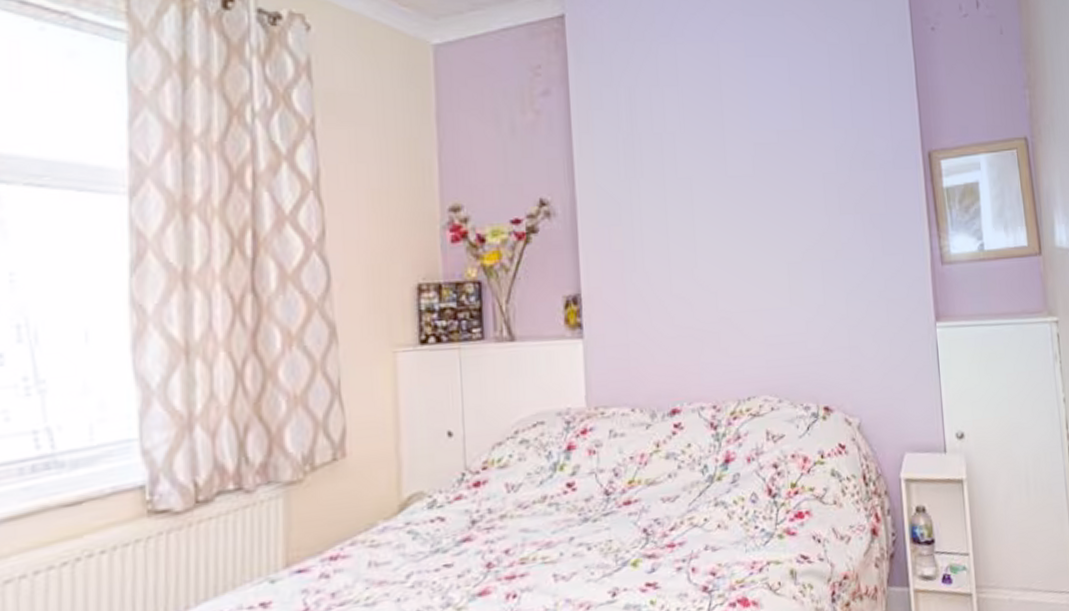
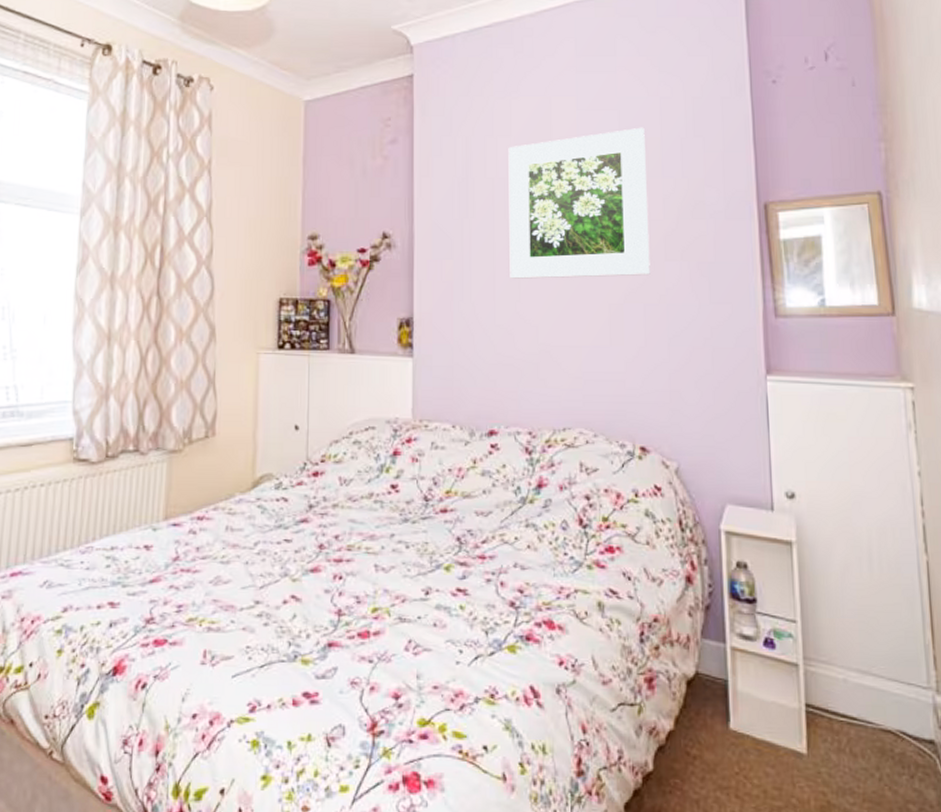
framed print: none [676,75,826,243] -> present [508,127,651,279]

